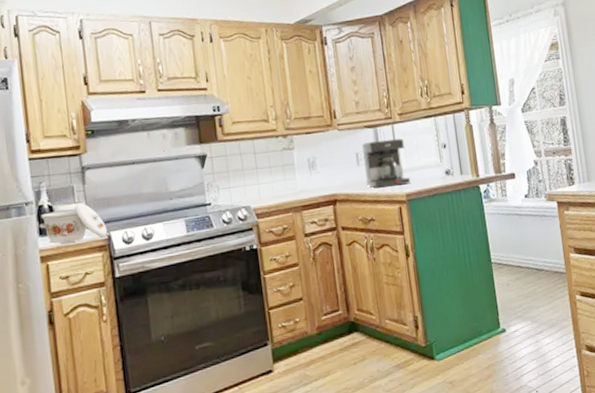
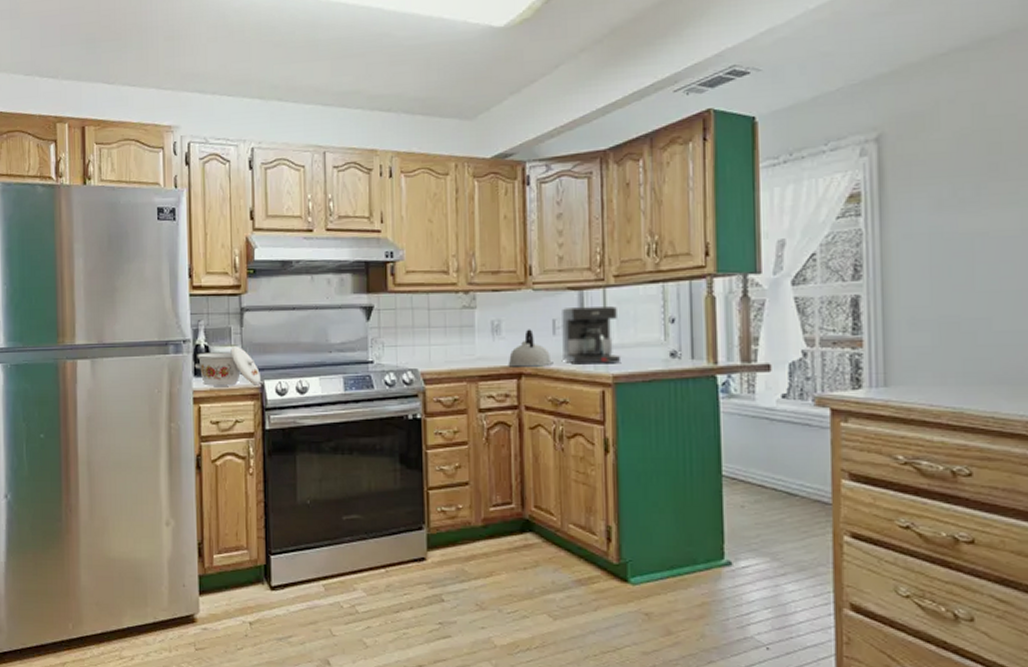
kettle: none [324,162,359,196] -> present [508,329,552,367]

